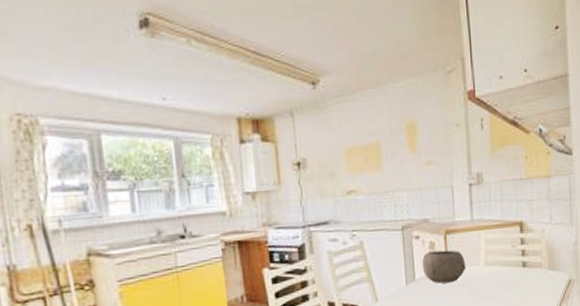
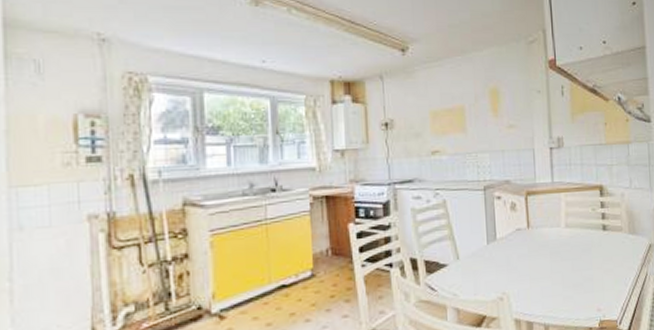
bowl: present [421,250,466,284] -> none [503,211,547,244]

